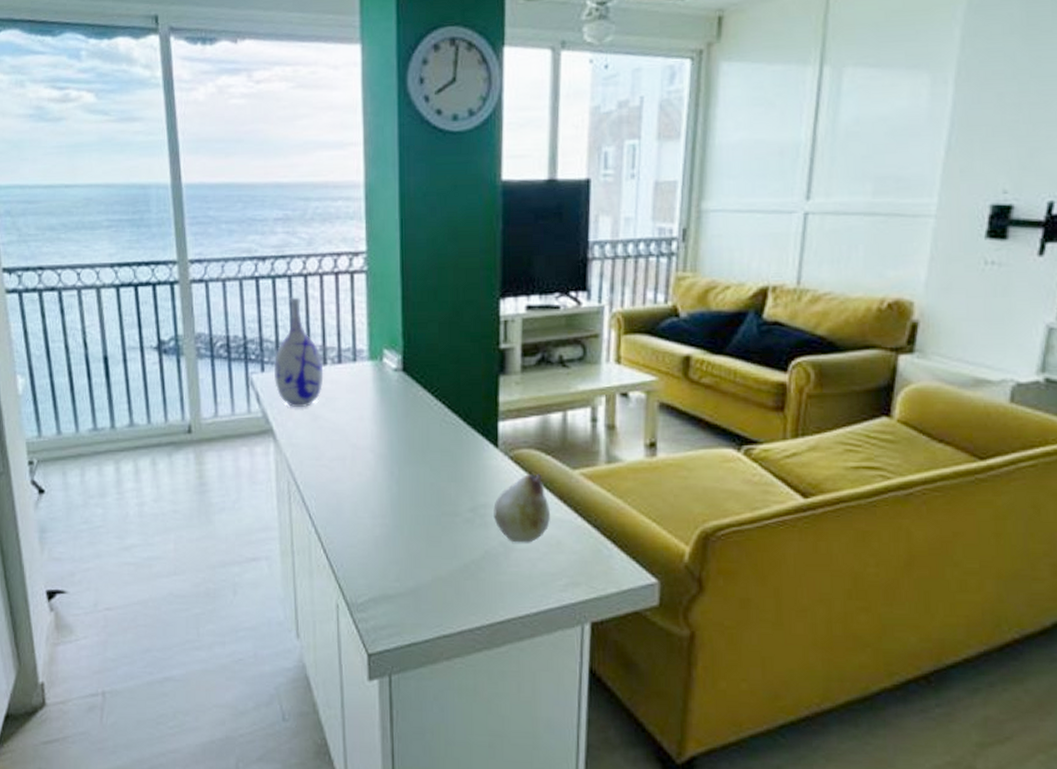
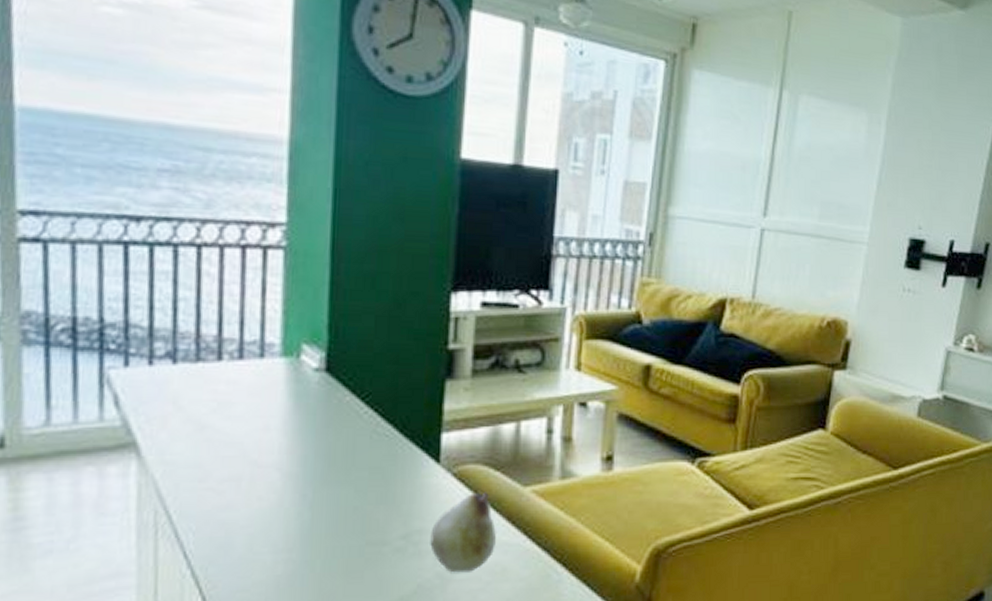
vase: present [273,297,324,408] -> none [143,272,217,415]

